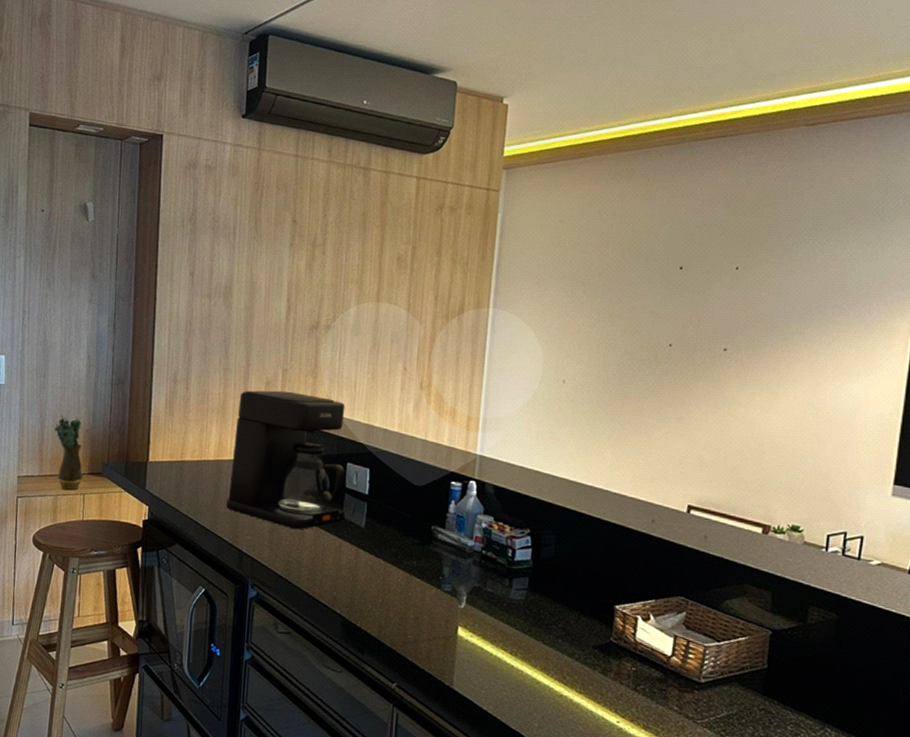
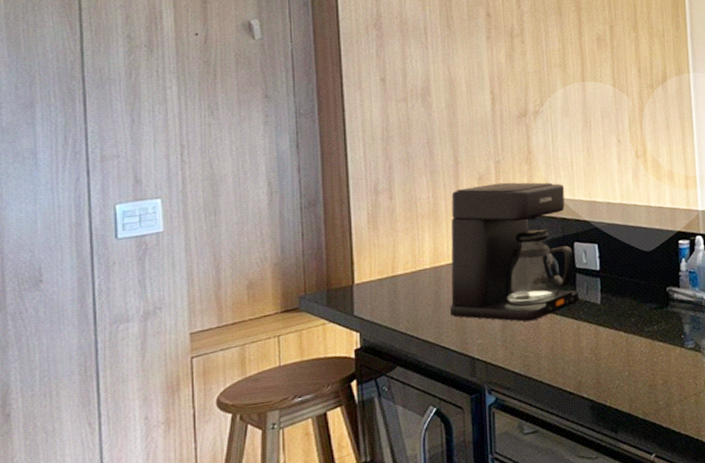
vase: present [54,415,83,490] -> none [233,252,275,336]

